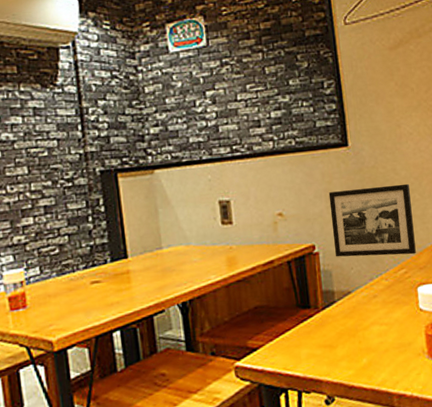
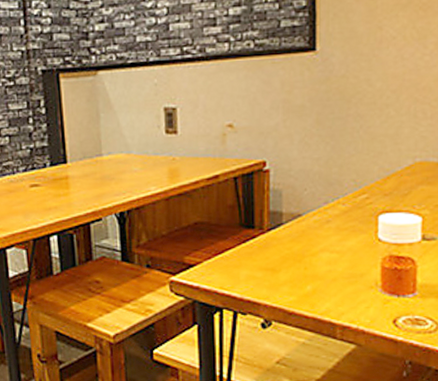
picture frame: present [328,183,416,257] -> none [287,97,384,179]

